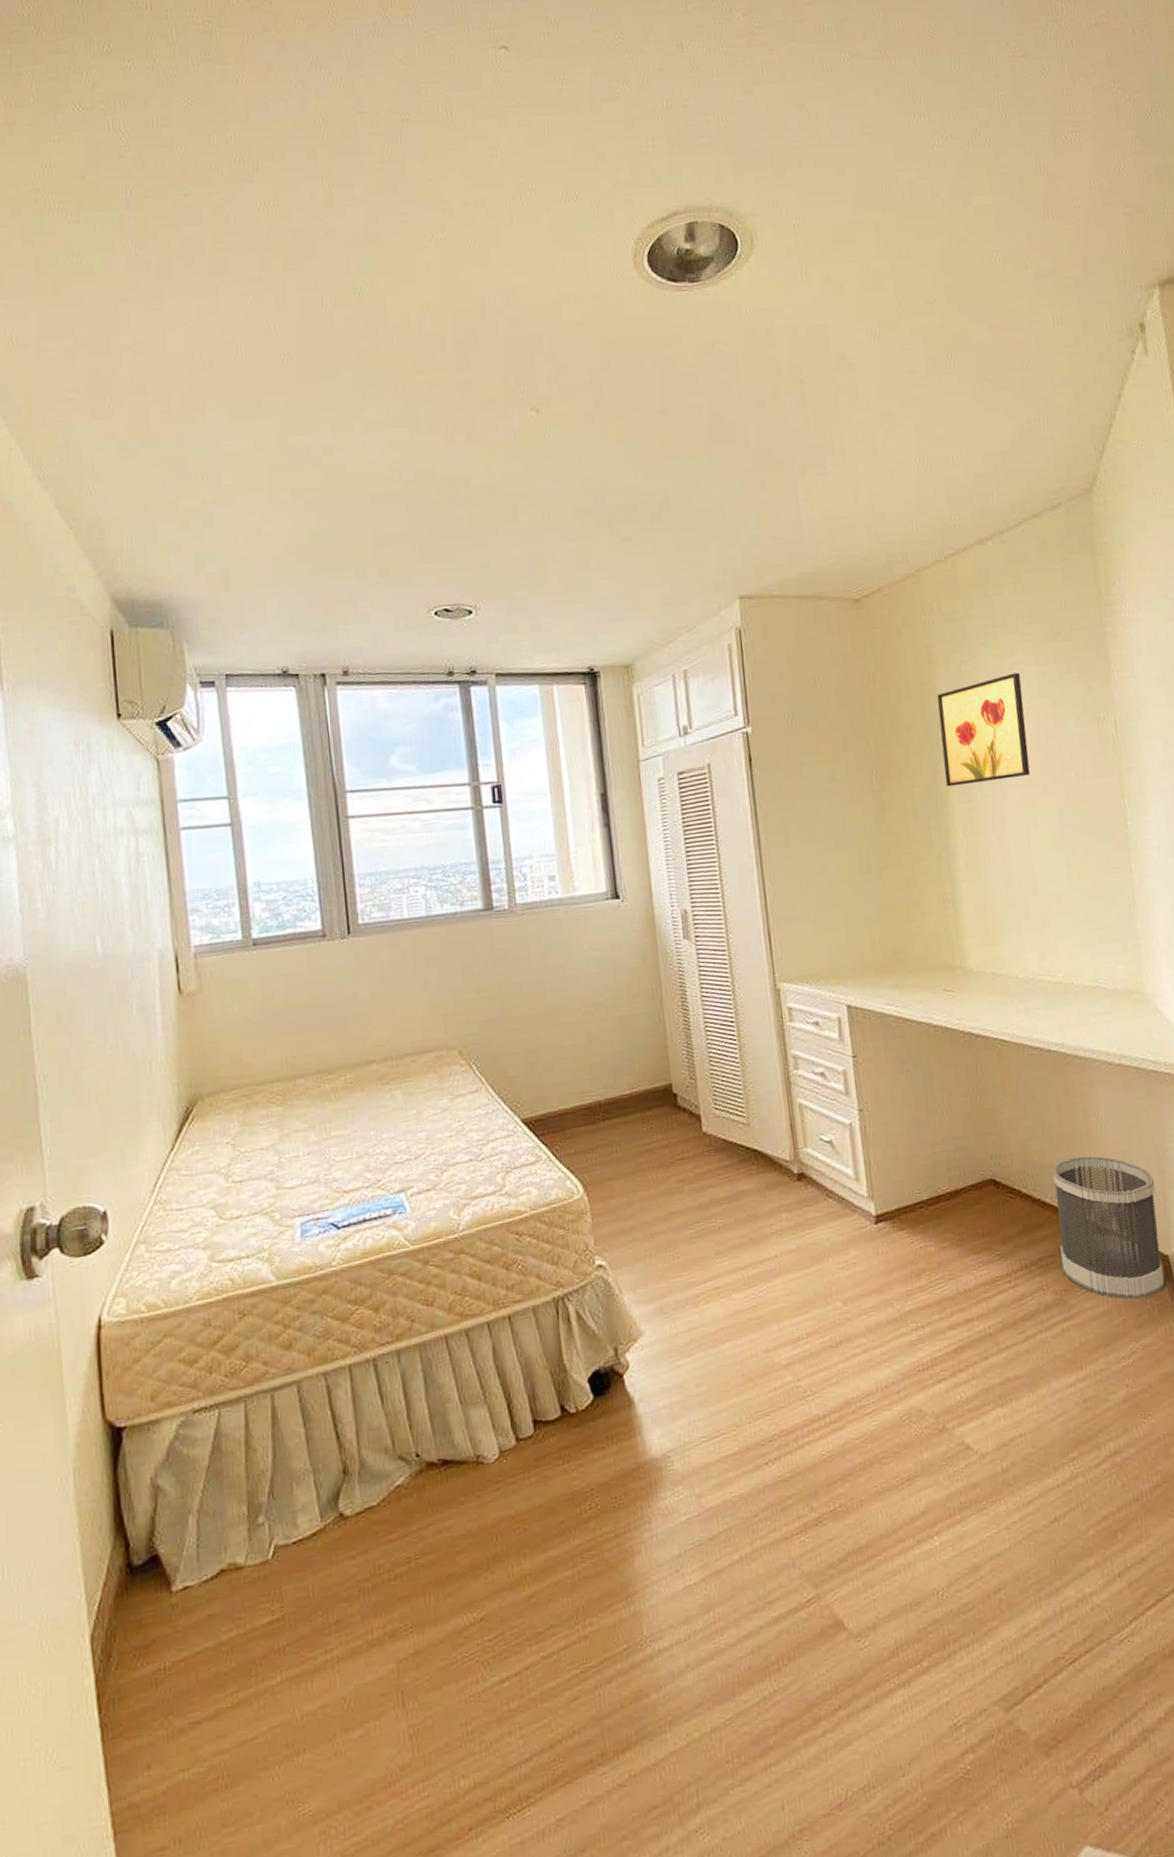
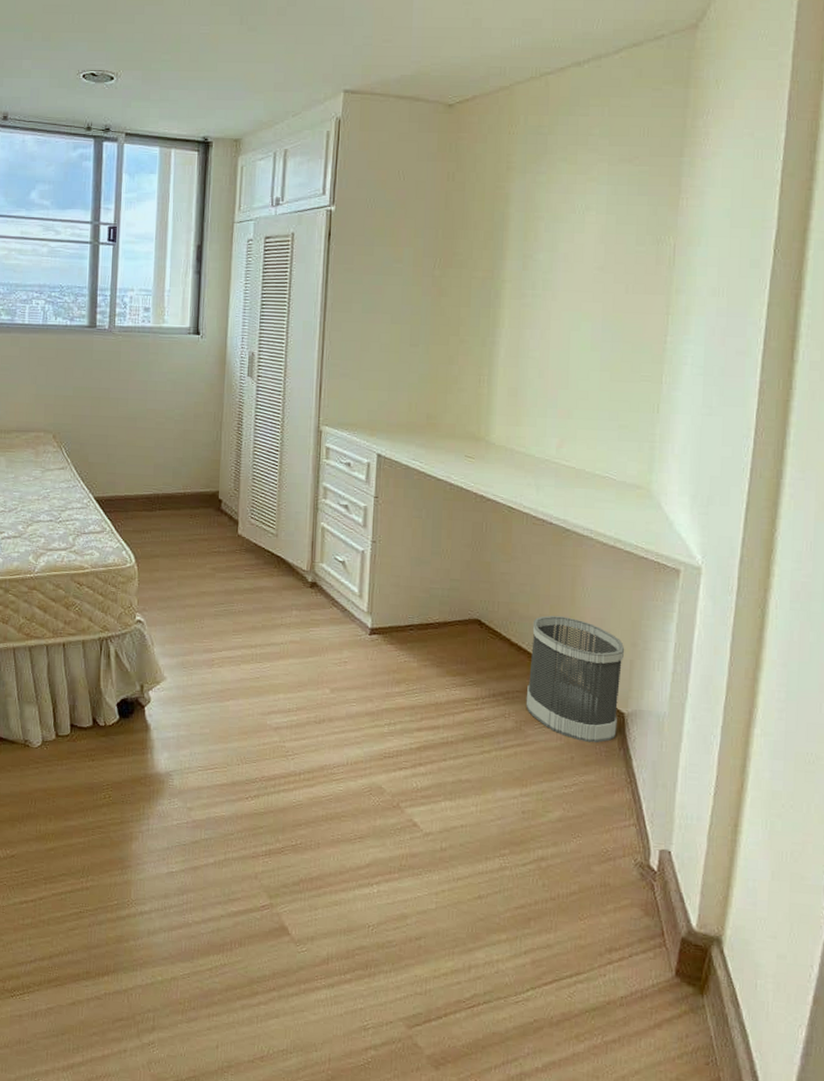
wall art: present [937,672,1031,787] -> none [502,188,591,283]

